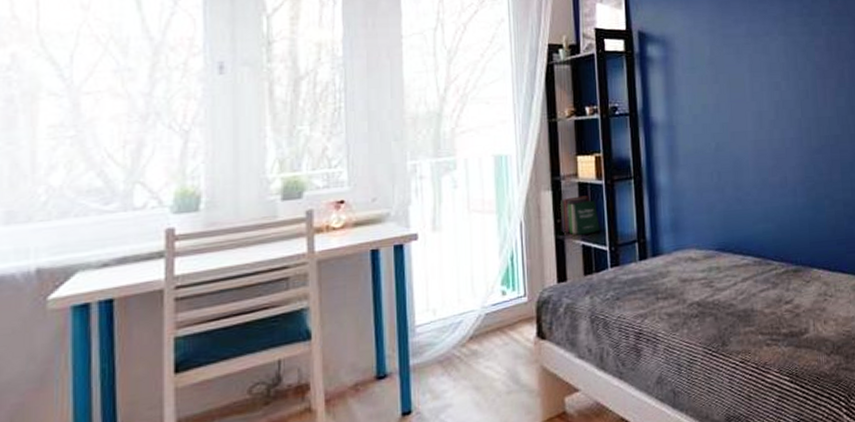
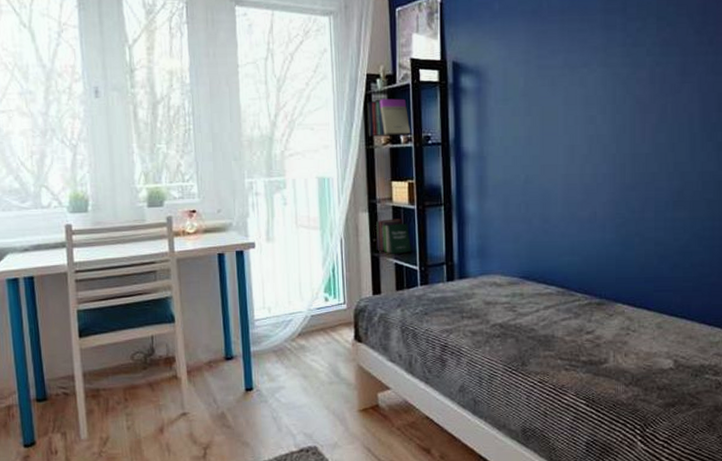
books: none [549,68,596,109] -> present [367,98,410,137]

